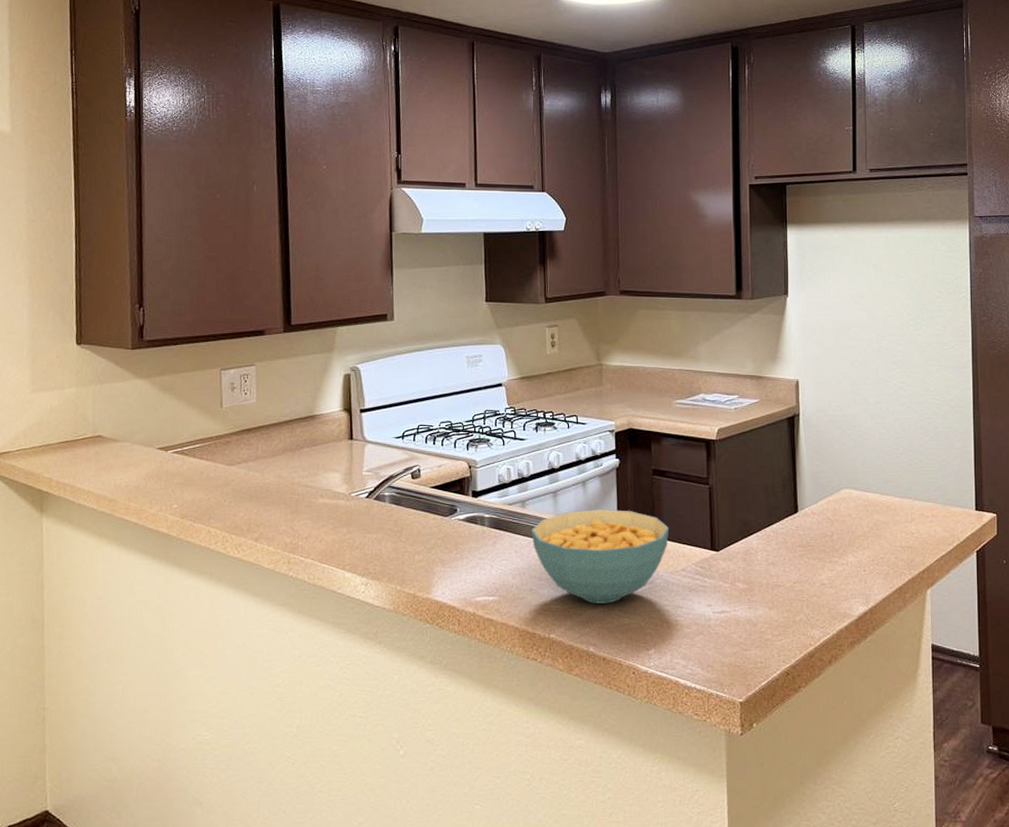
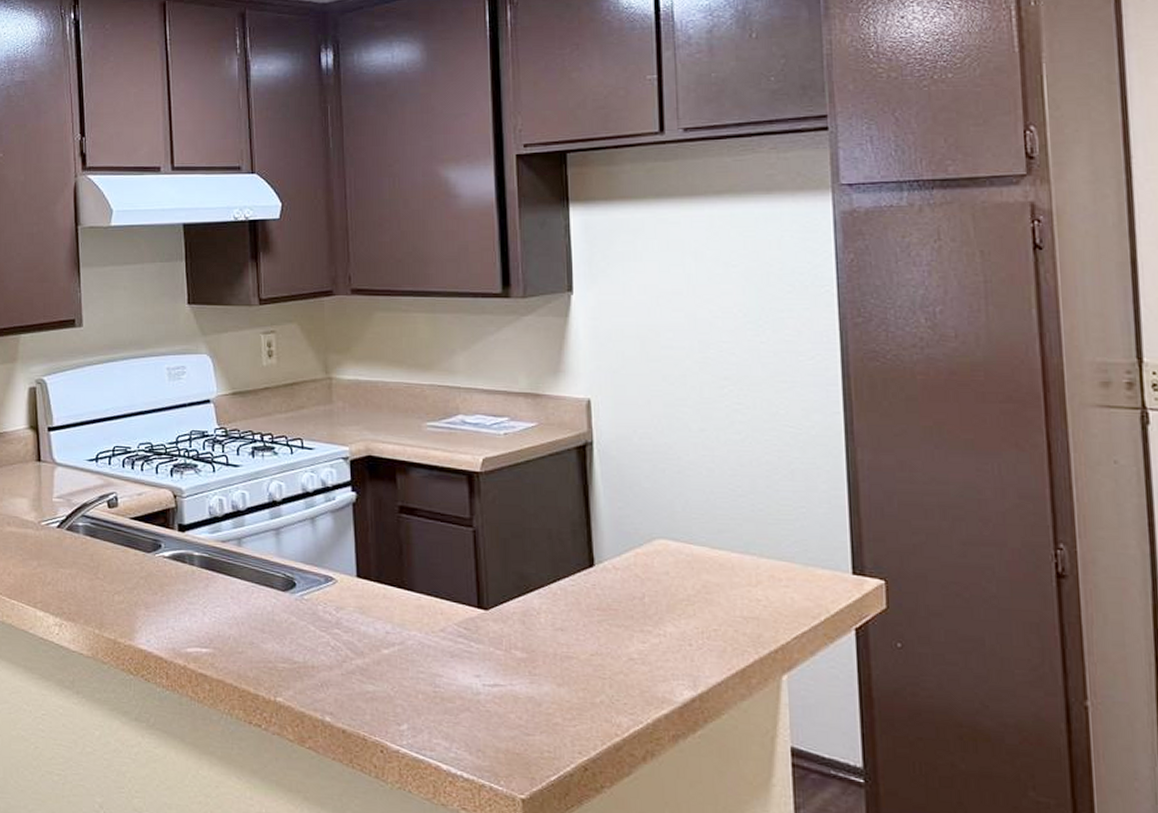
cereal bowl: present [531,509,669,604] -> none [250,551,422,666]

